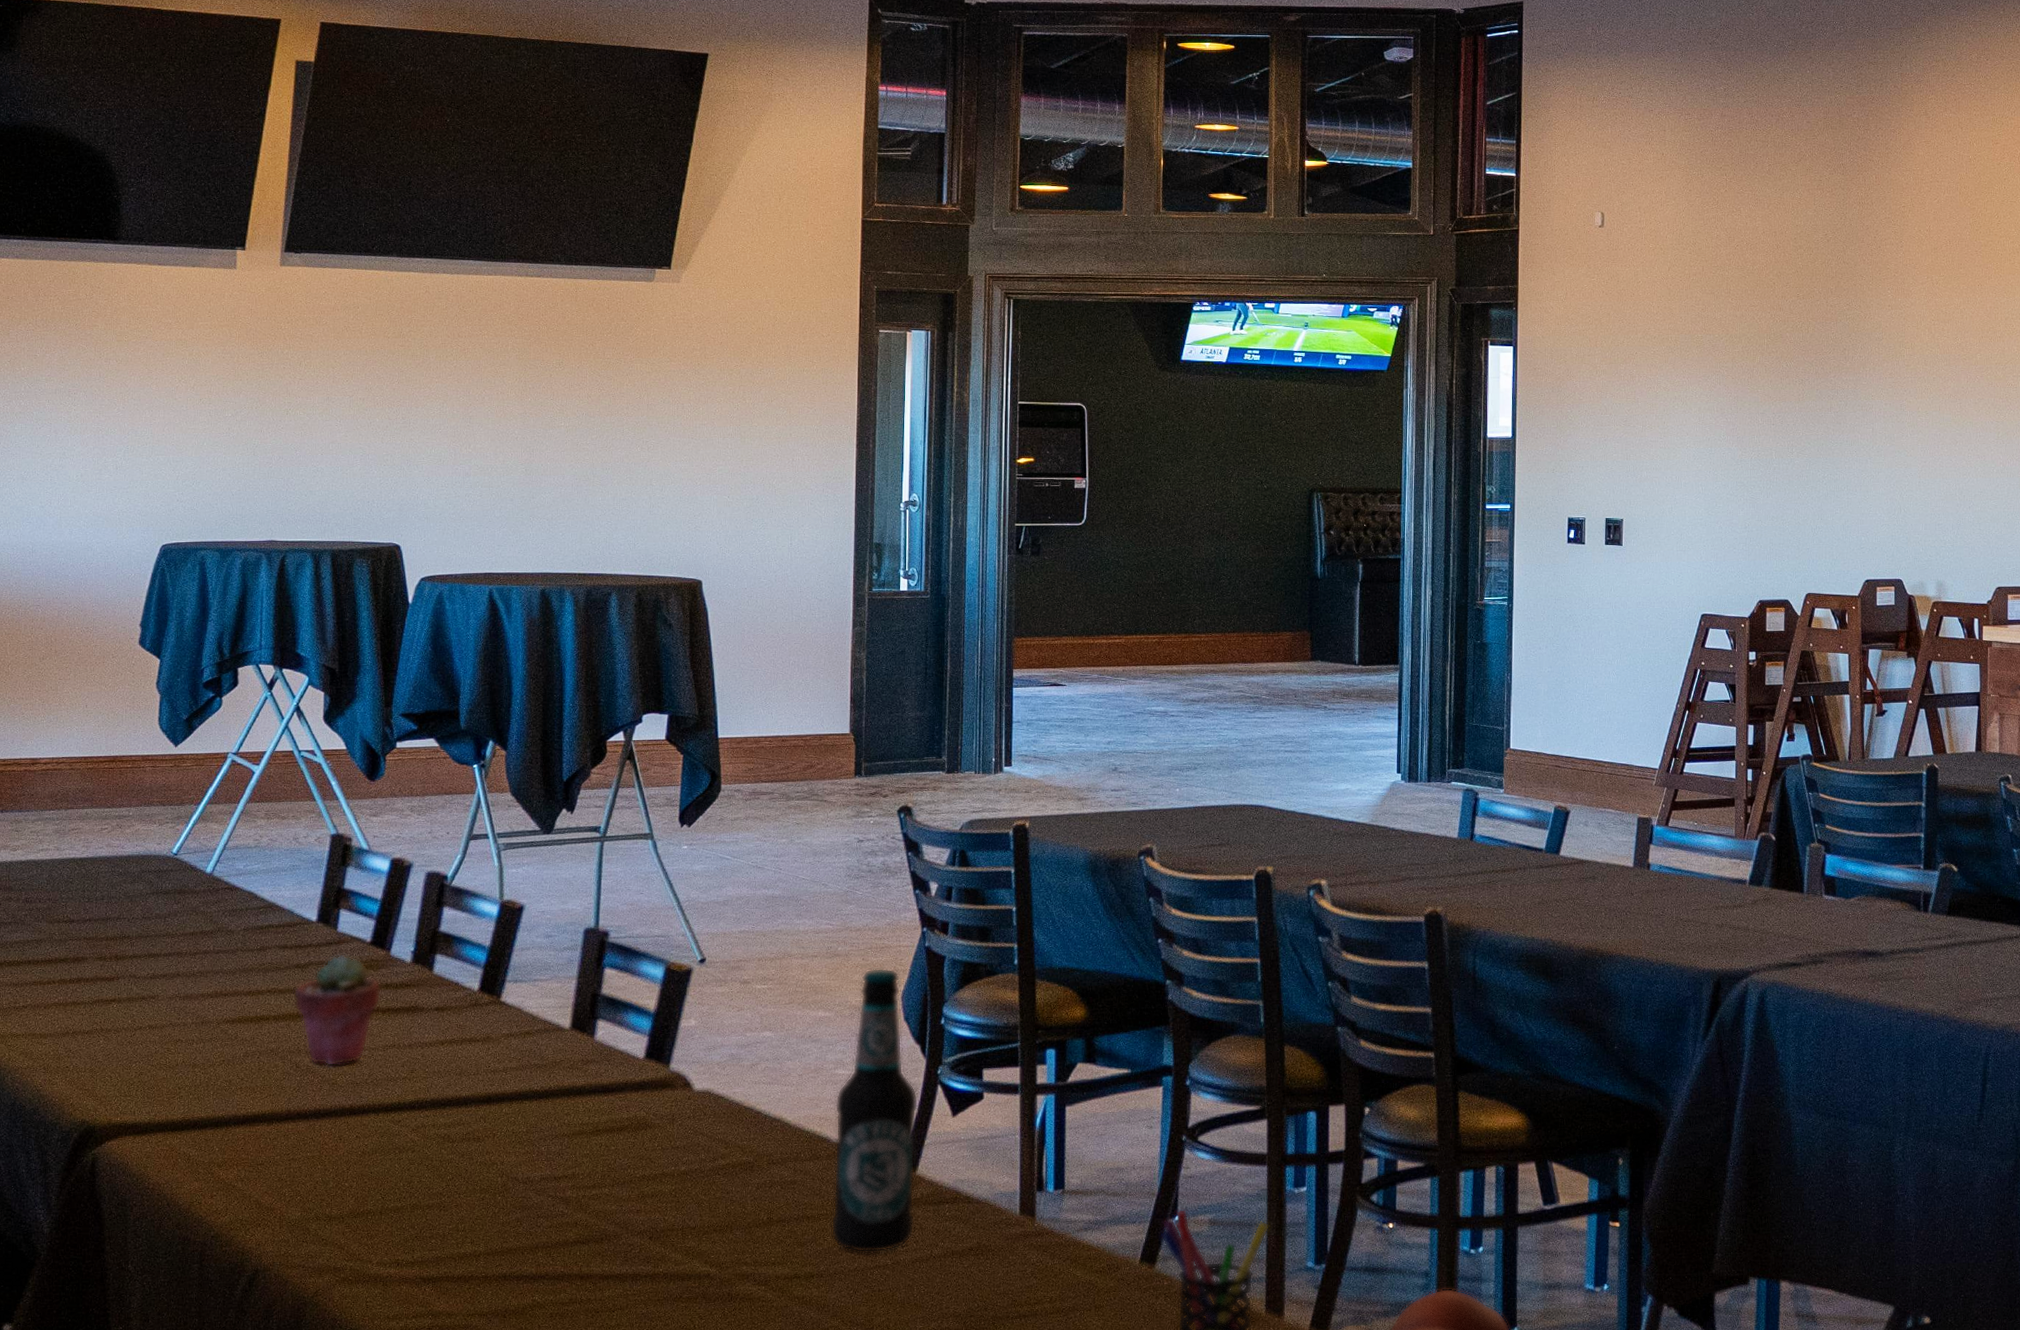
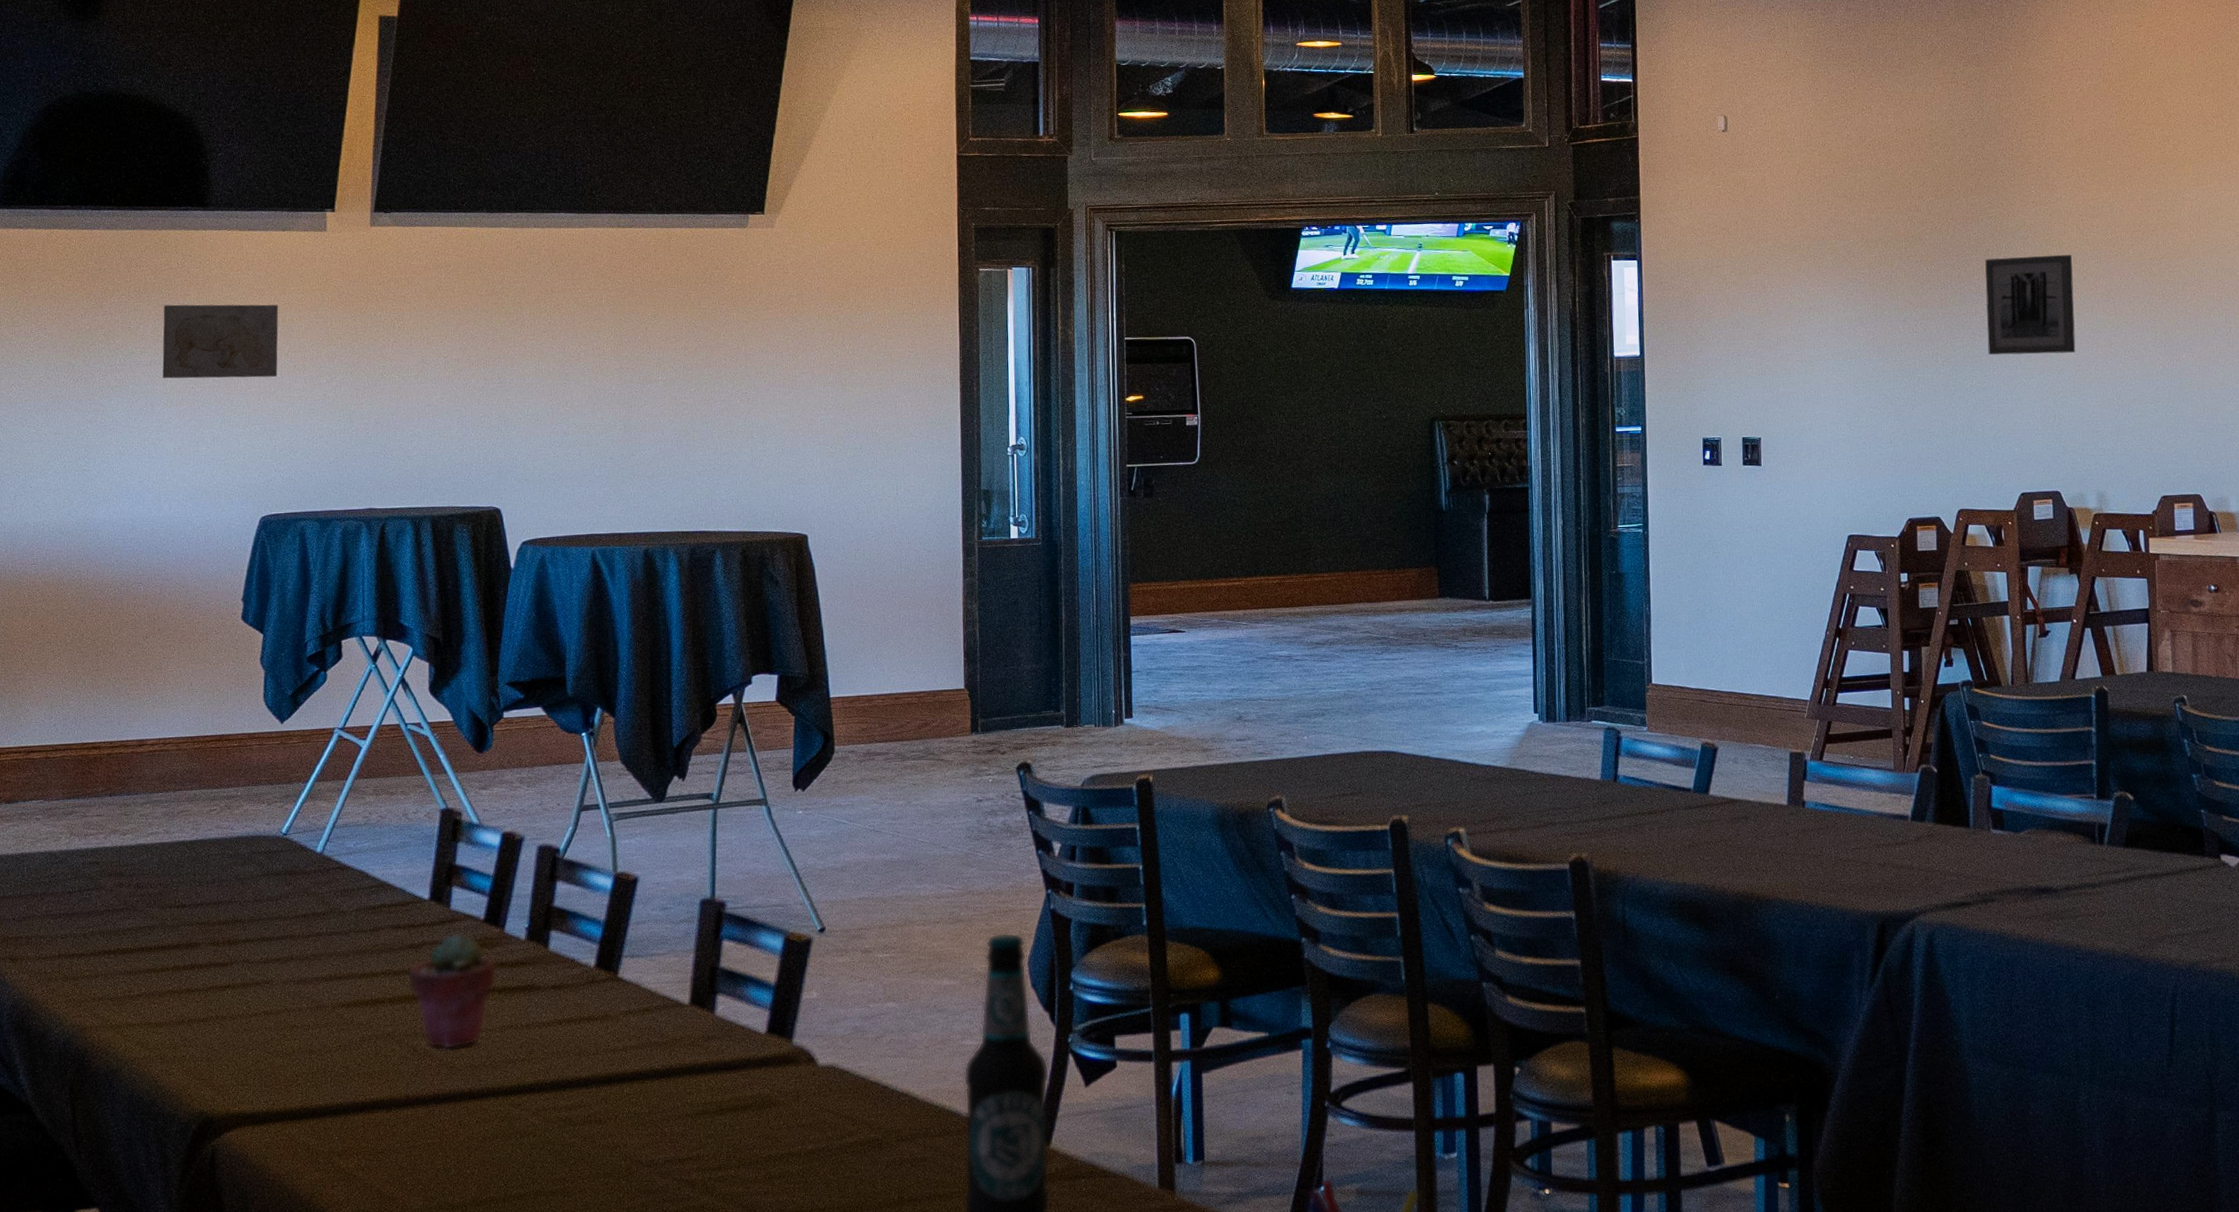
wall art: none [67,334,186,409] -> present [162,304,279,379]
wall art: none [1840,356,1923,450] -> present [1985,254,2076,355]

